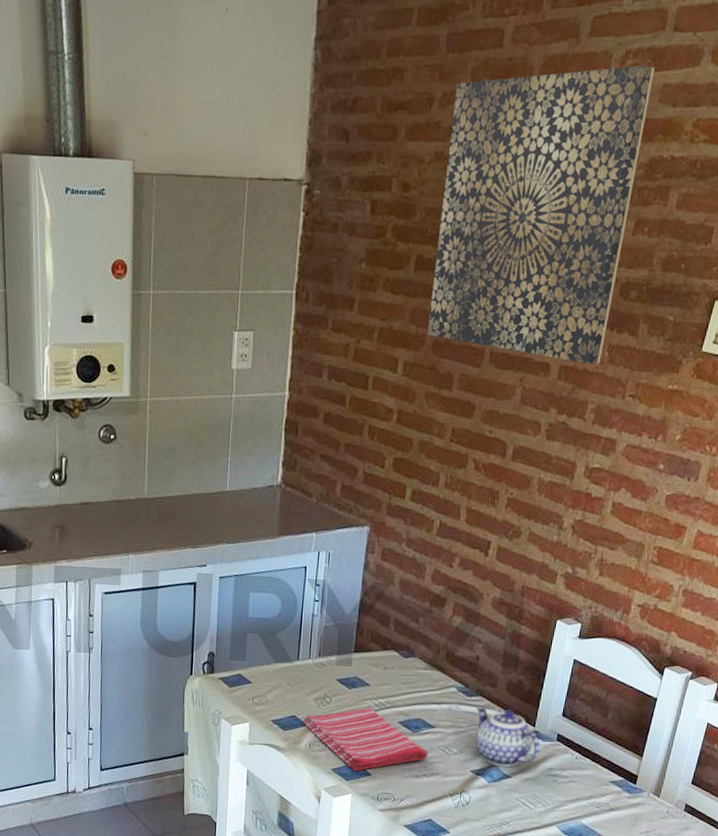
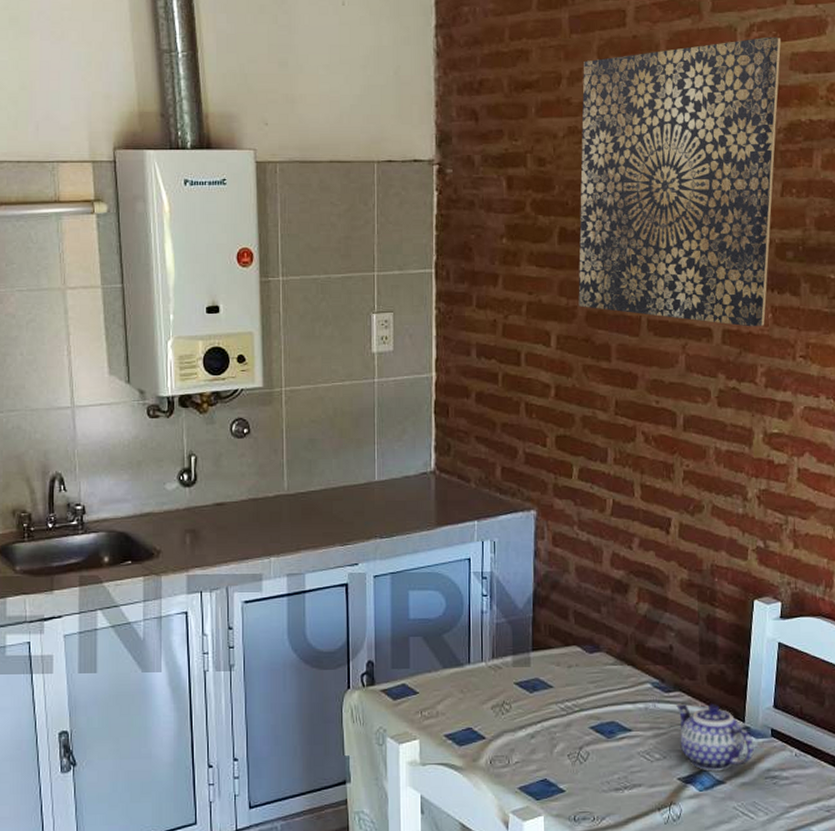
dish towel: present [303,708,428,771] -> none [480,713,627,788]

